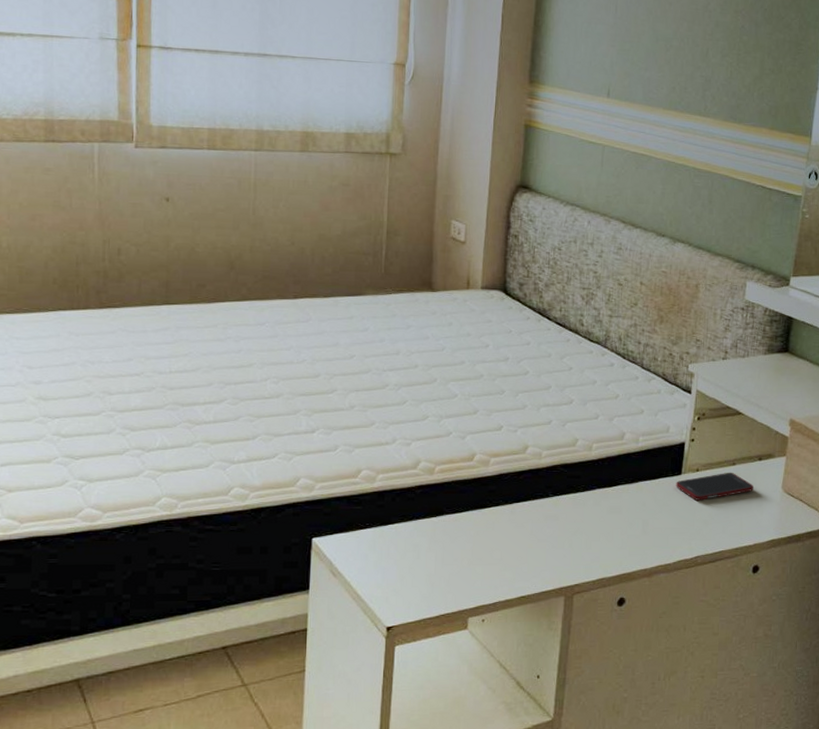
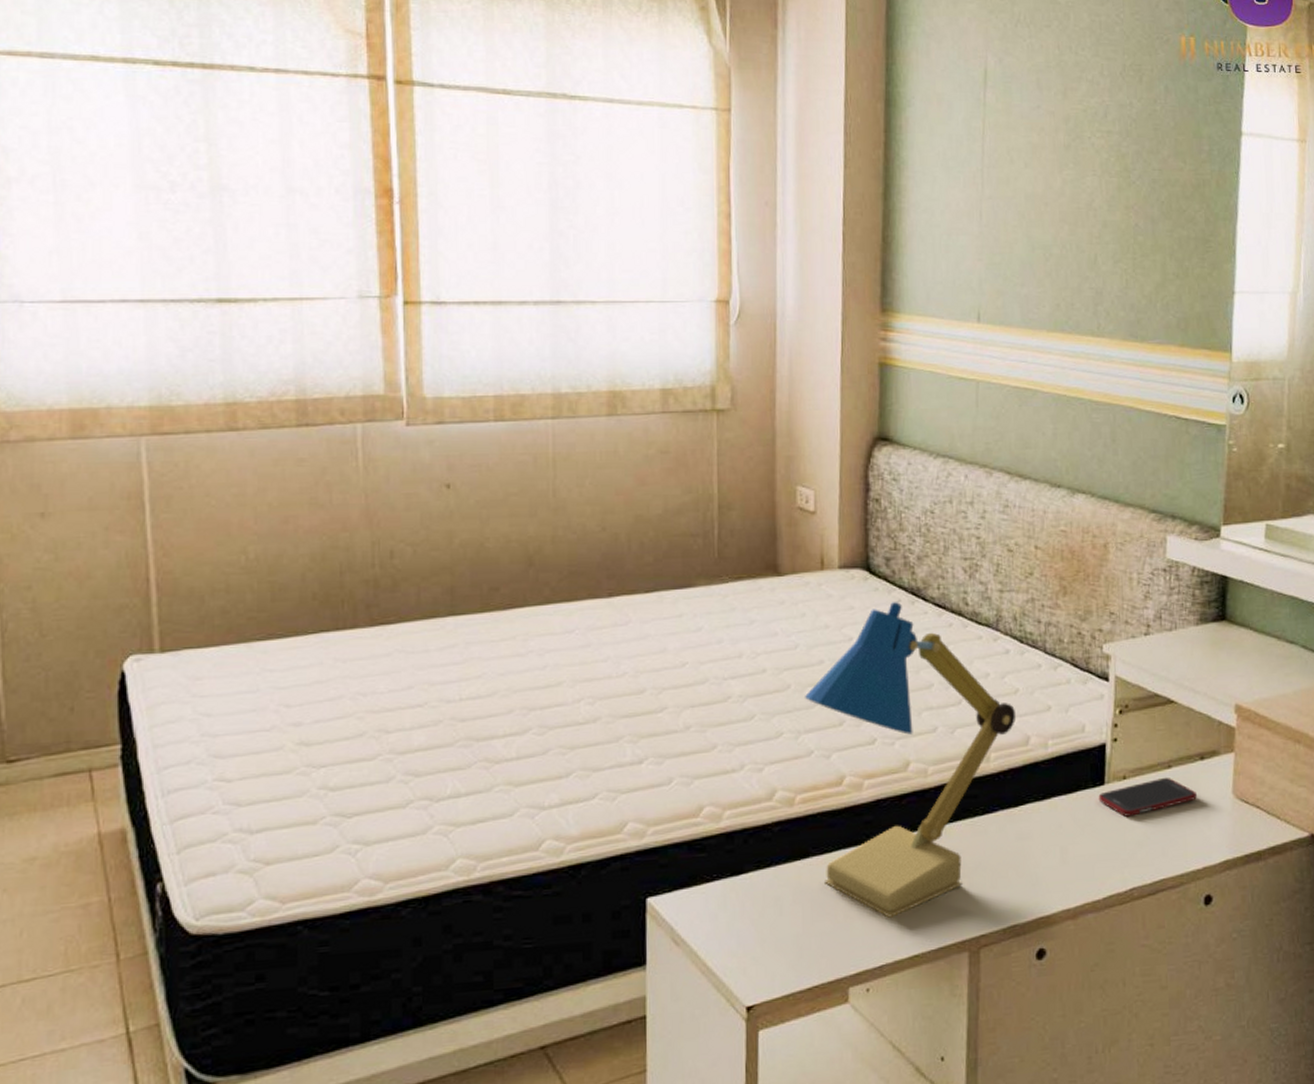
desk lamp: none [448,319,615,566] -> present [805,602,1015,918]

